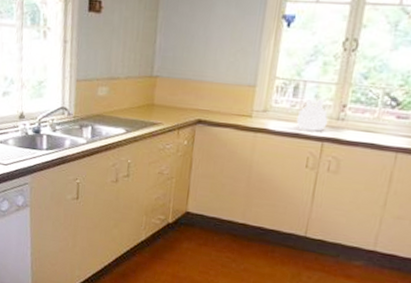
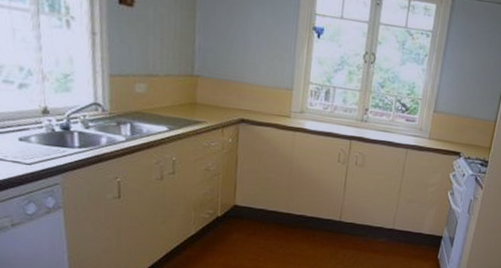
kettle: present [296,98,328,131] -> none [328,102,355,131]

